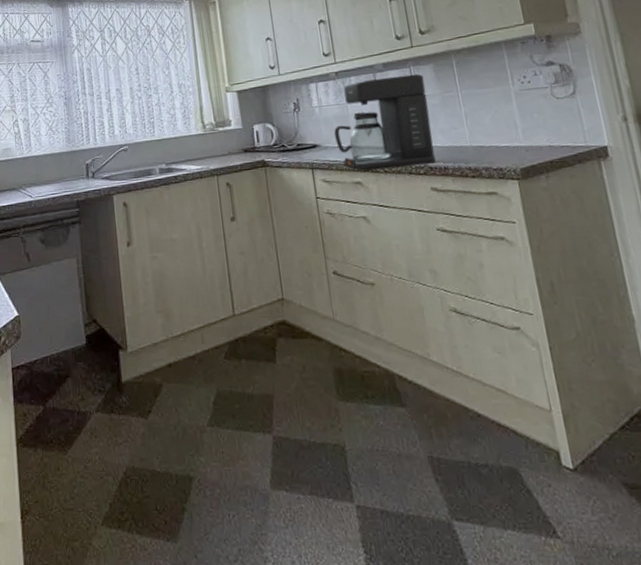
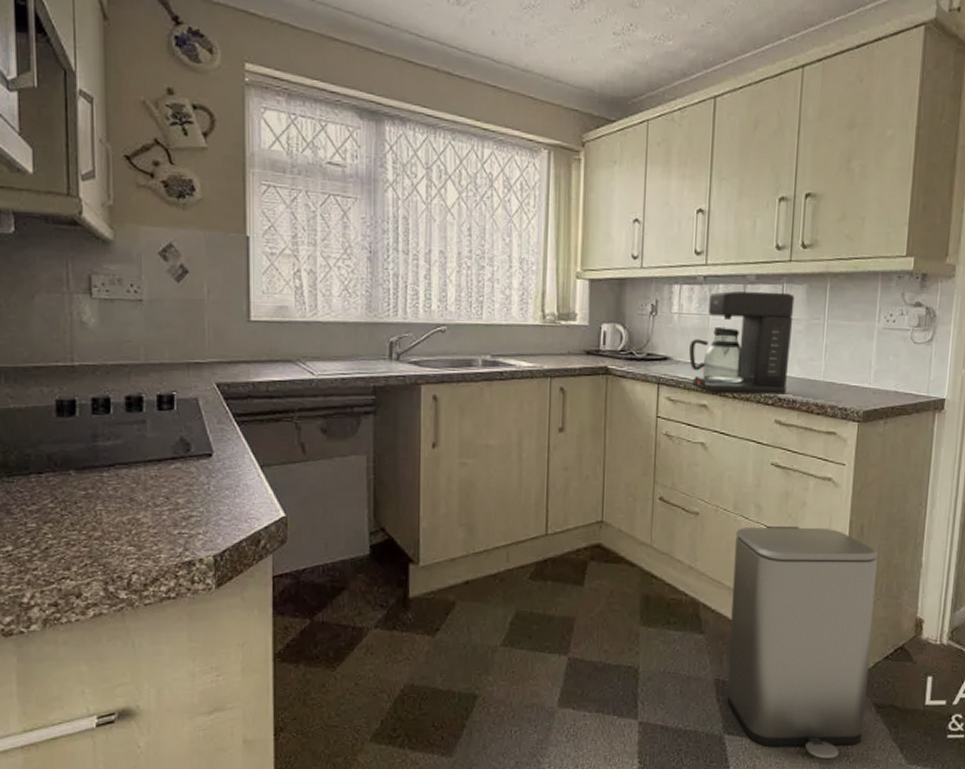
pedal bin: none [416,287,620,551] -> present [727,525,879,758]

